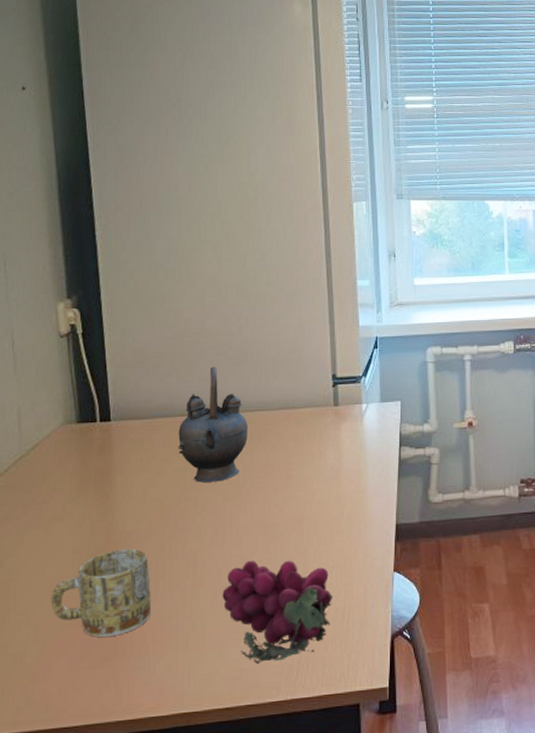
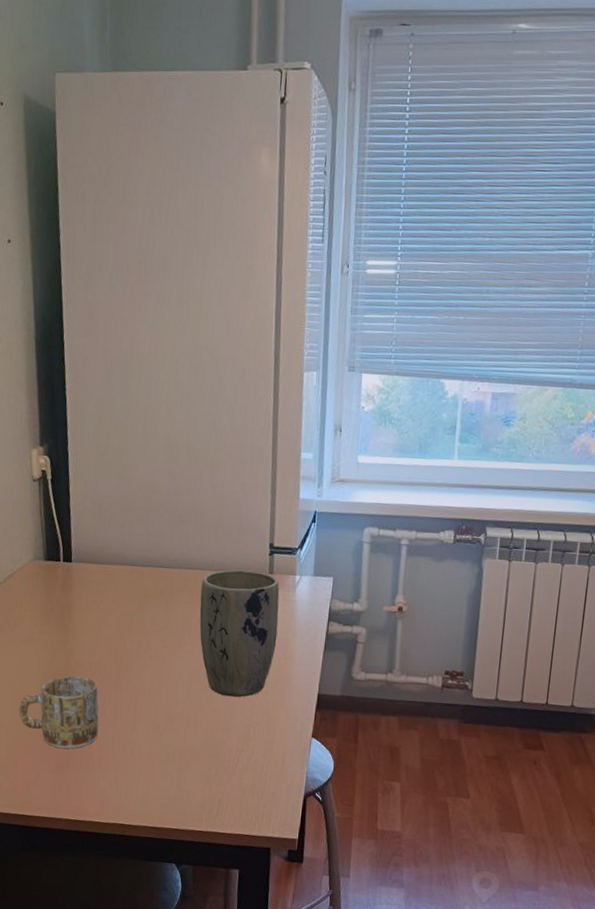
teapot: present [178,366,248,483] -> none [127,522,189,630]
grapes: present [222,560,332,664] -> none [157,705,254,797]
plant pot: none [261,404,348,543] -> present [199,569,280,697]

